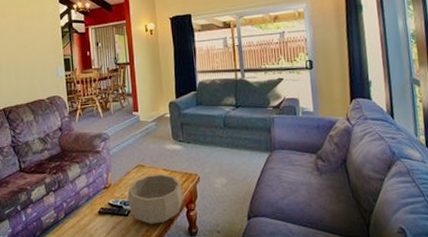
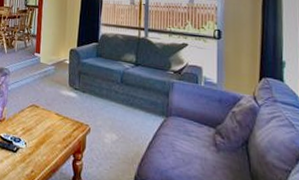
decorative bowl: present [127,173,183,224] -> none [18,116,72,167]

